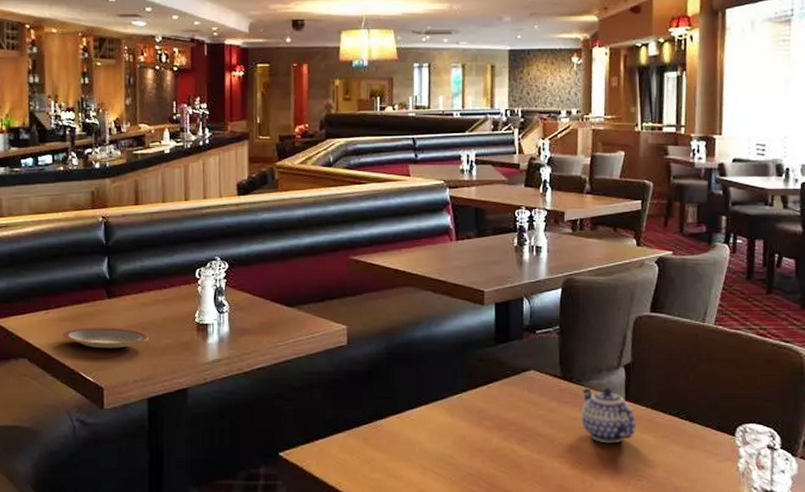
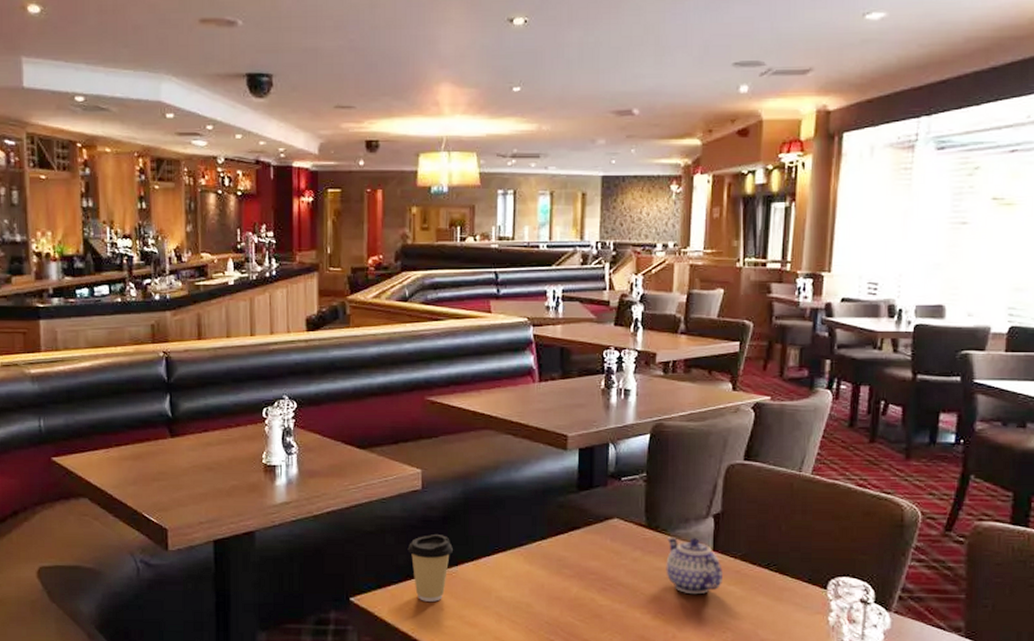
plate: present [62,328,148,349] -> none [124,467,213,489]
coffee cup: none [334,388,378,455] -> present [407,533,453,602]

